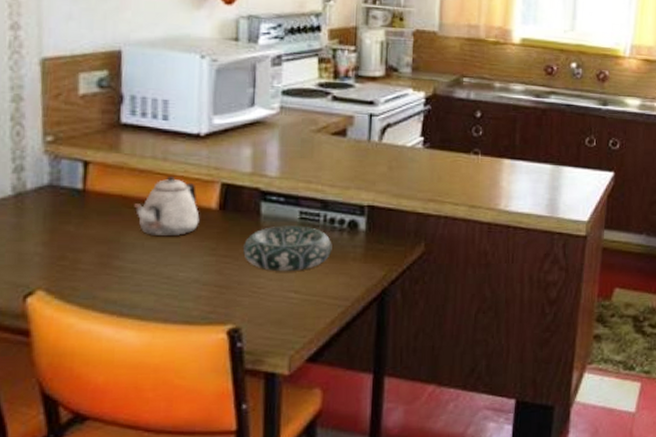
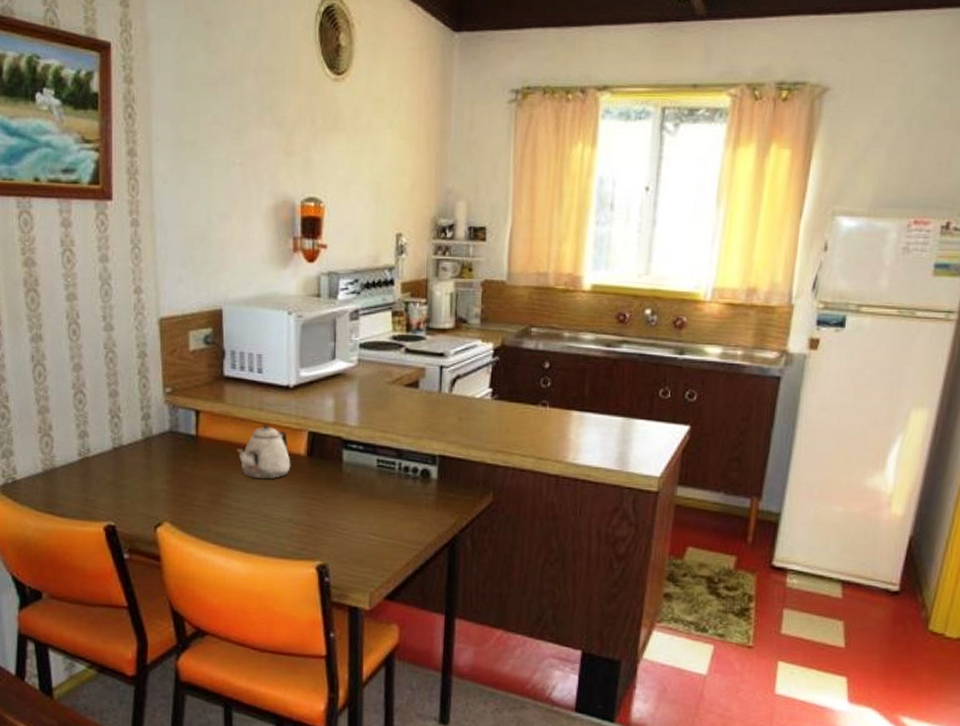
decorative bowl: present [242,225,332,271] -> none [327,472,407,515]

